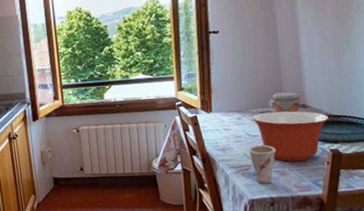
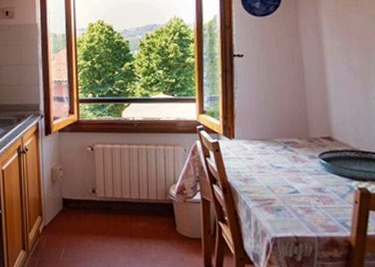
cup: present [248,144,276,184] -> none [272,177,302,221]
mixing bowl: present [251,111,330,162] -> none [276,142,357,199]
jar: present [269,92,303,113] -> none [294,123,329,145]

